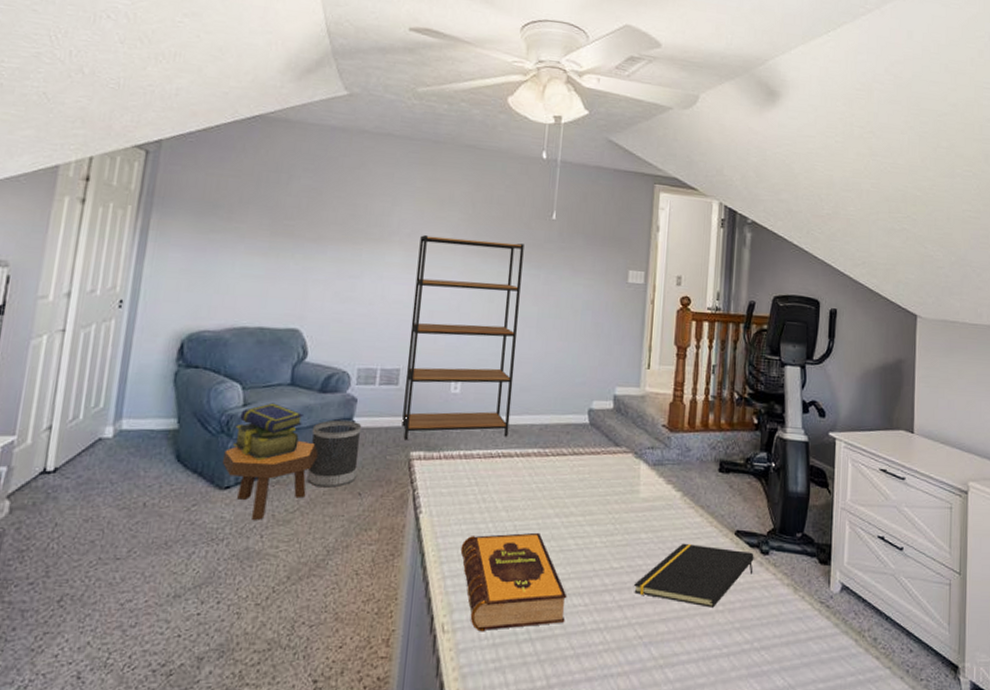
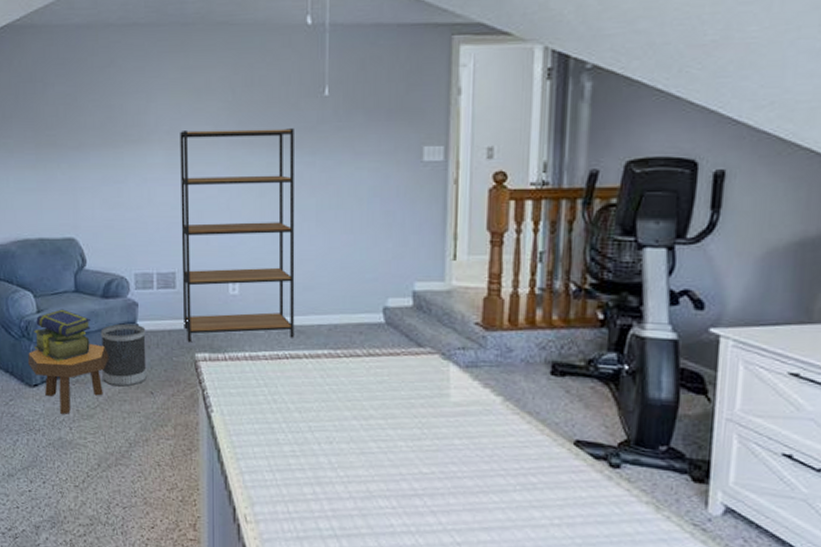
hardback book: present [460,532,567,632] -> none [255,434,372,525]
notepad: present [634,543,754,608] -> none [448,451,600,521]

